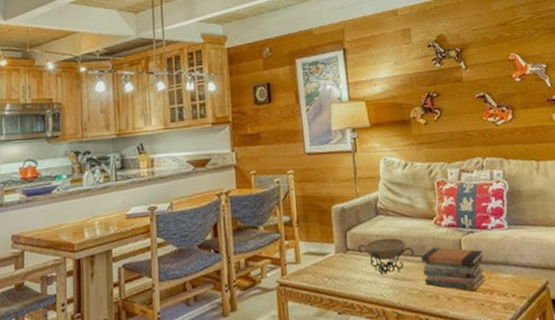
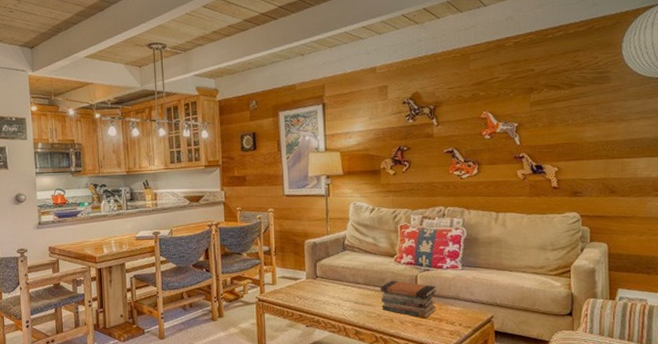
decorative bowl: present [357,237,415,275] -> none [325,269,375,299]

